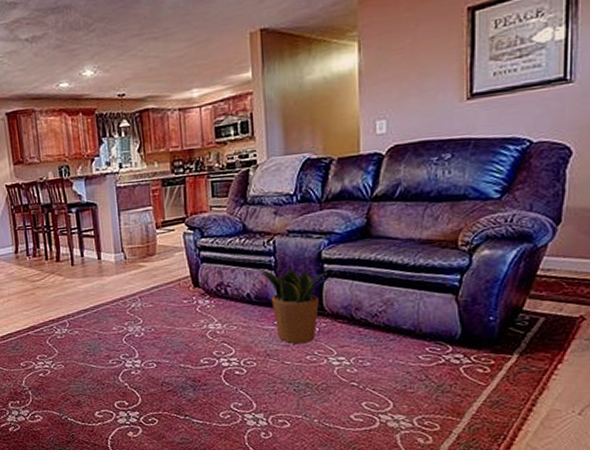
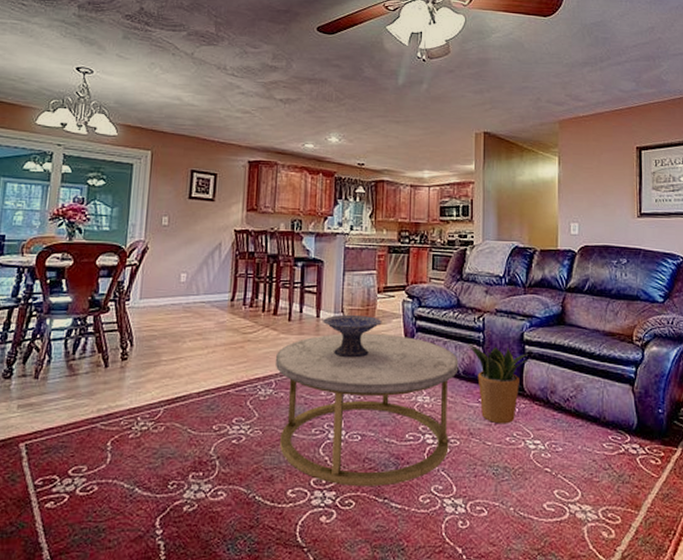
coffee table: none [64,268,250,407] -> present [274,333,459,486]
decorative bowl: none [105,252,164,295] -> present [323,314,382,358]

